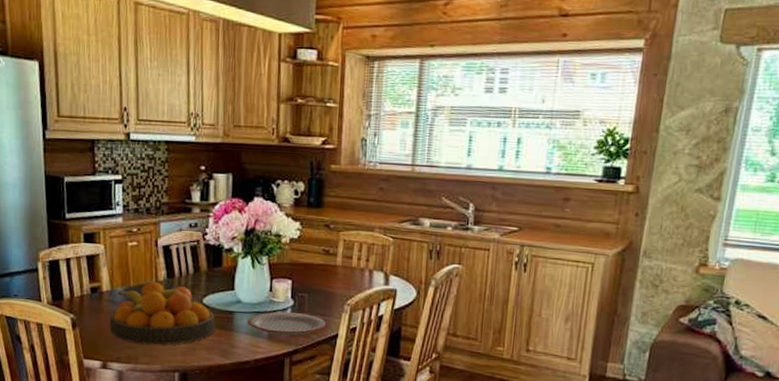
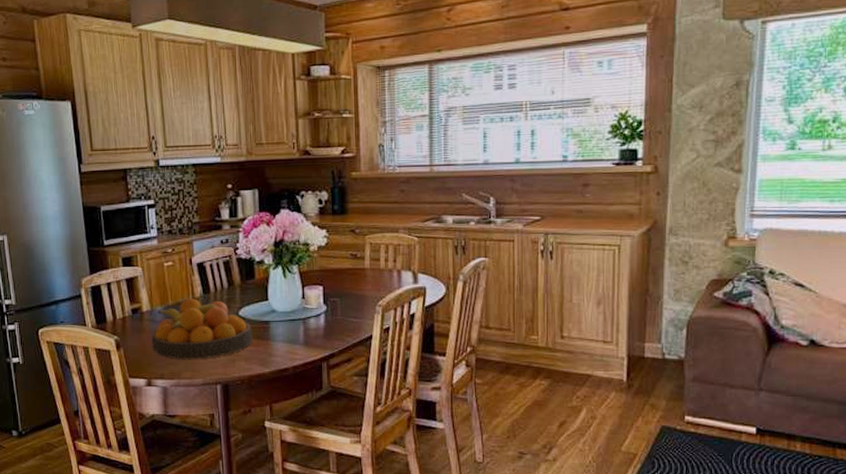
plate: present [247,312,327,336] -> none [283,318,360,341]

